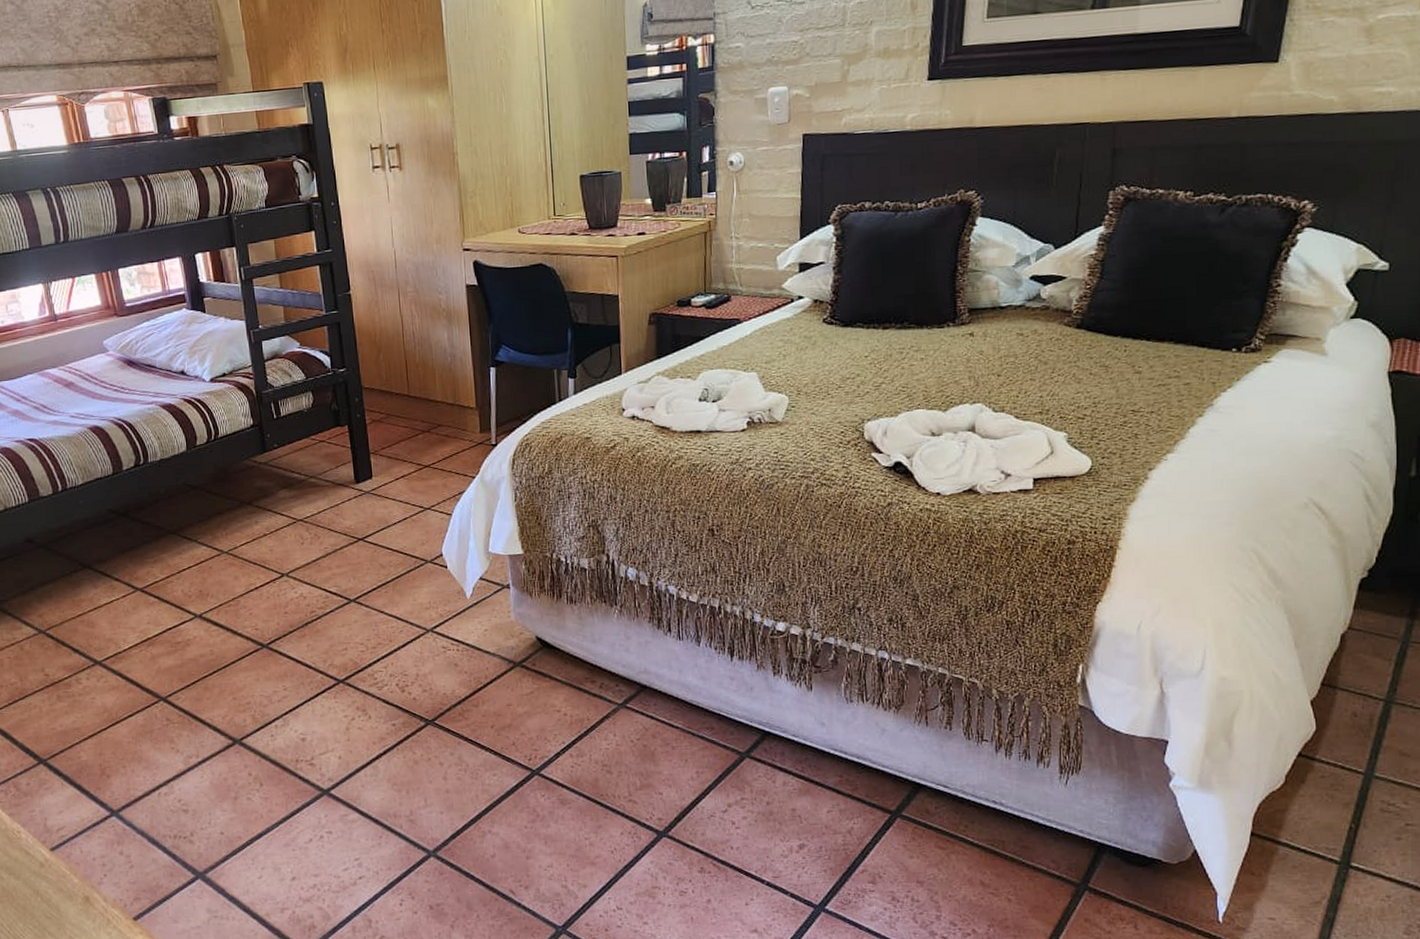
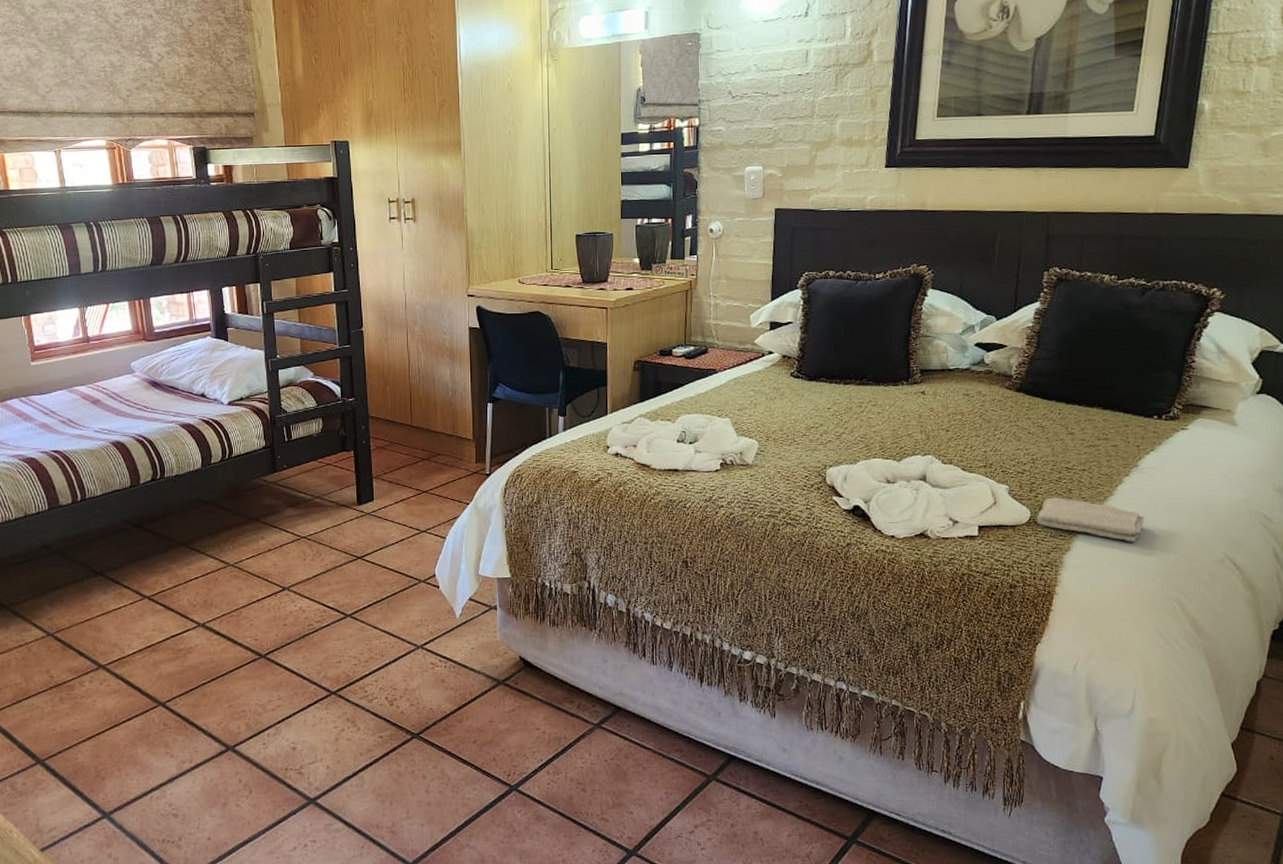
washcloth: none [1097,443,1220,489] -> present [1036,497,1145,542]

